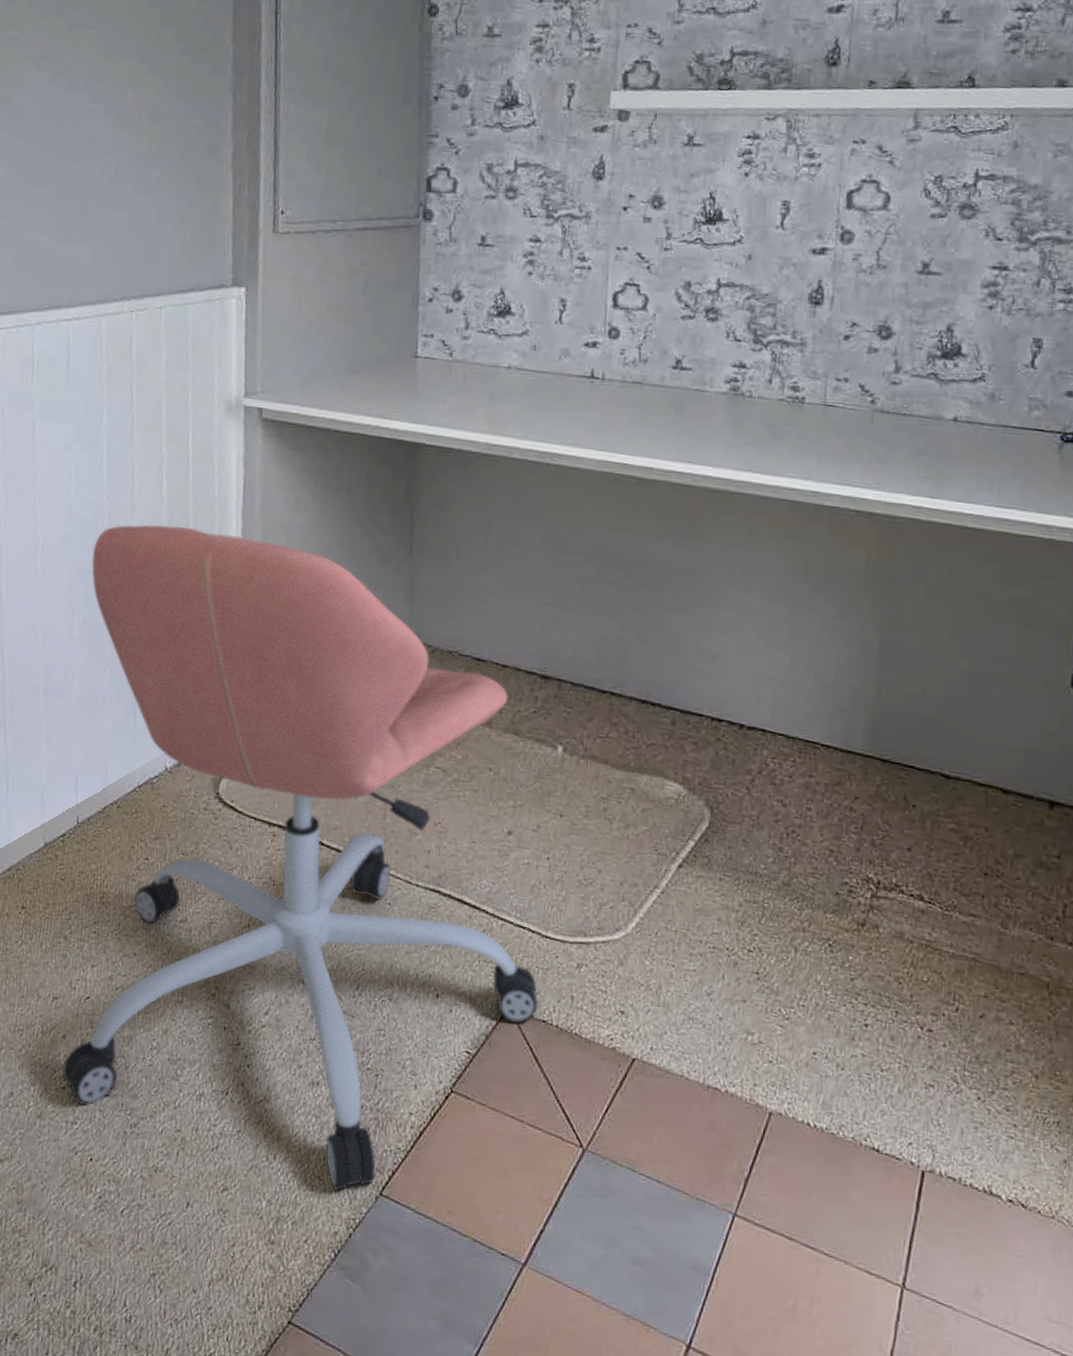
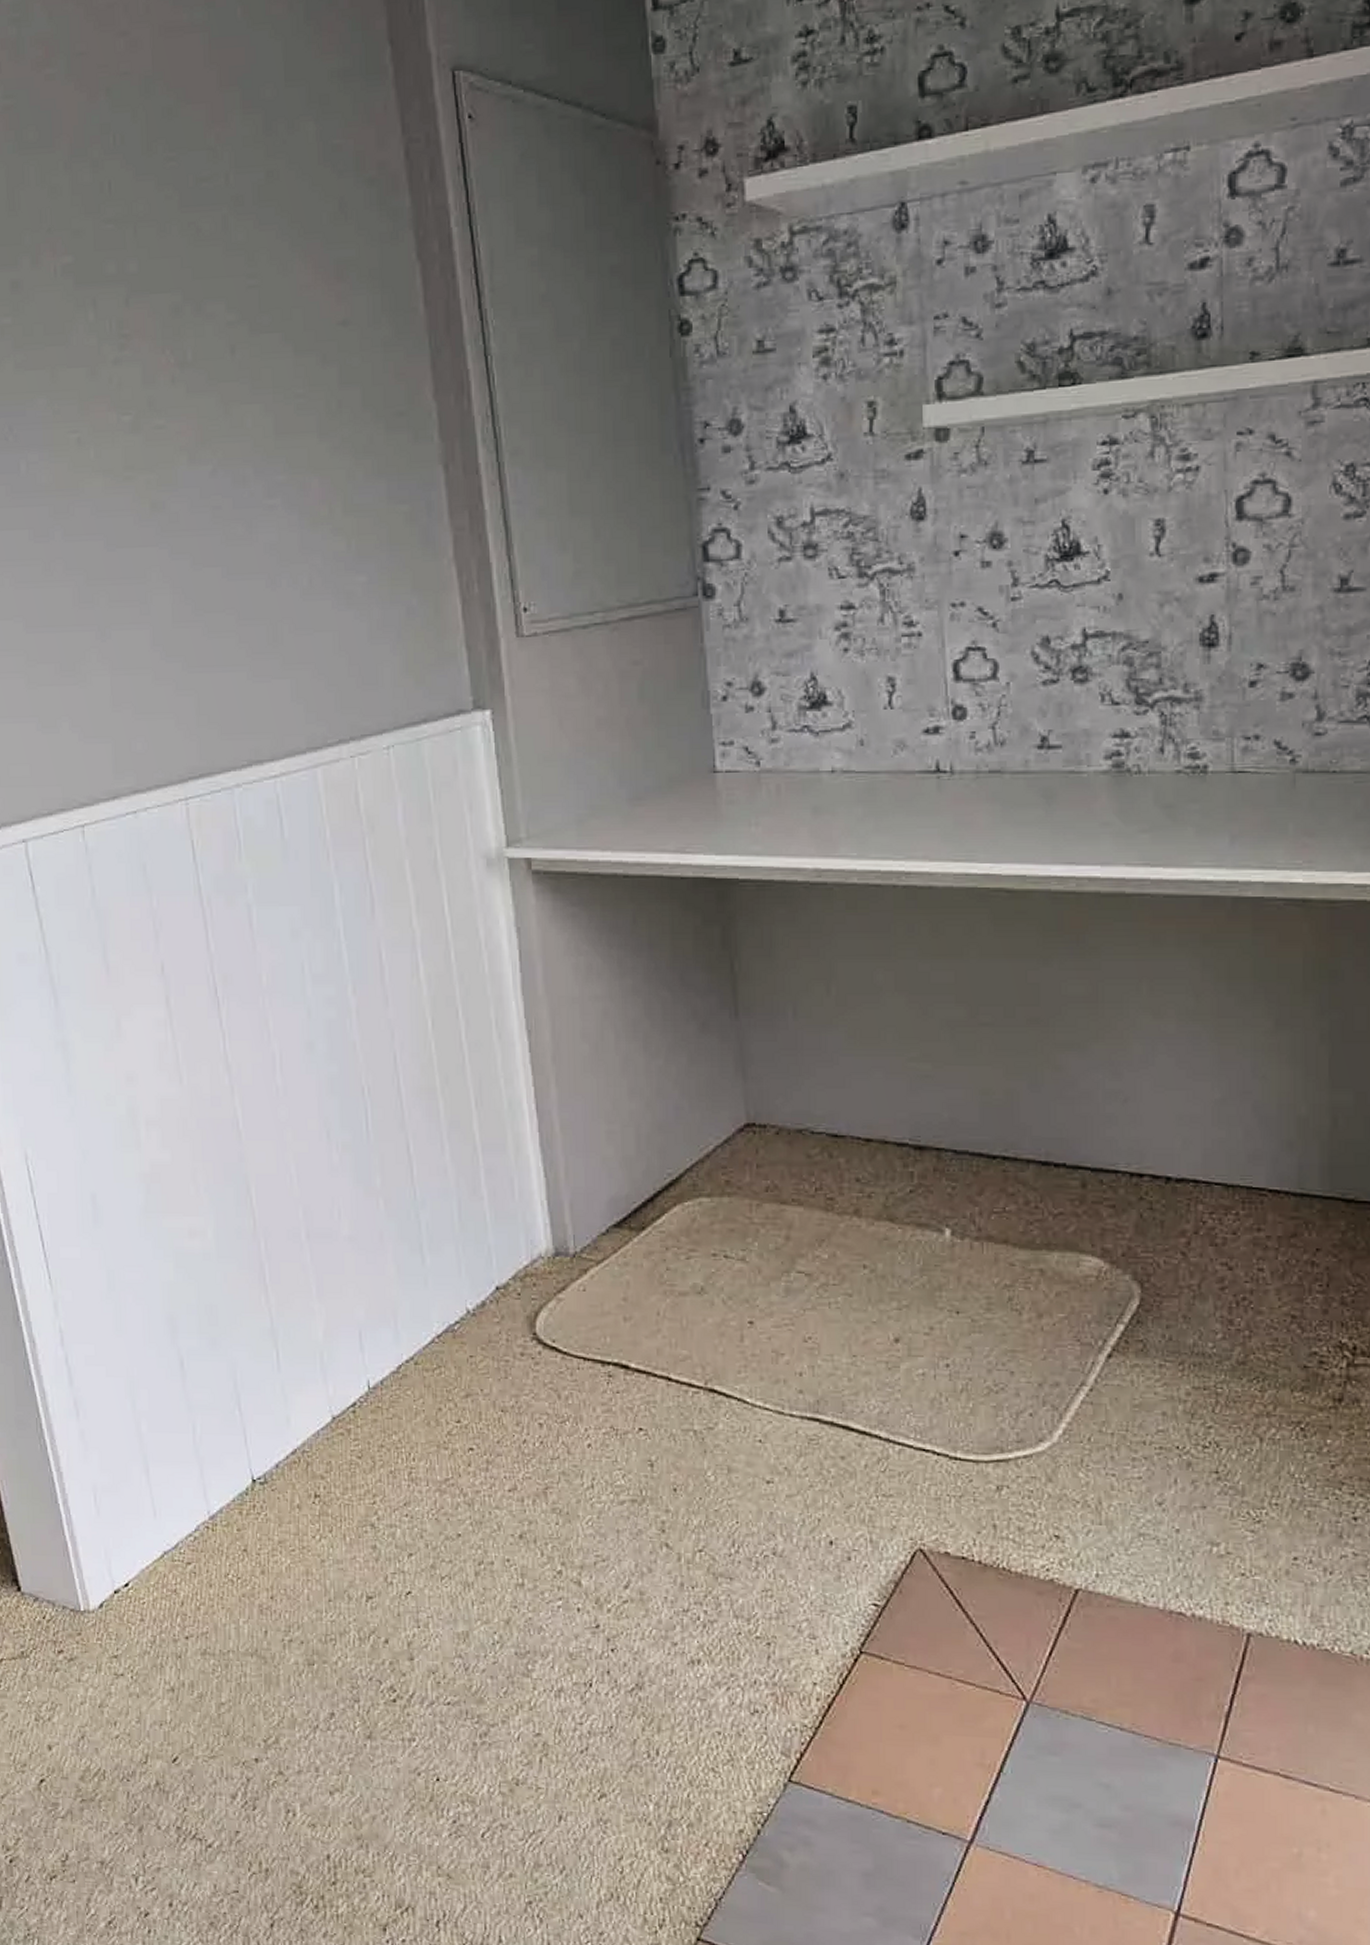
office chair: present [62,524,538,1191] -> none [343,1016,955,1783]

